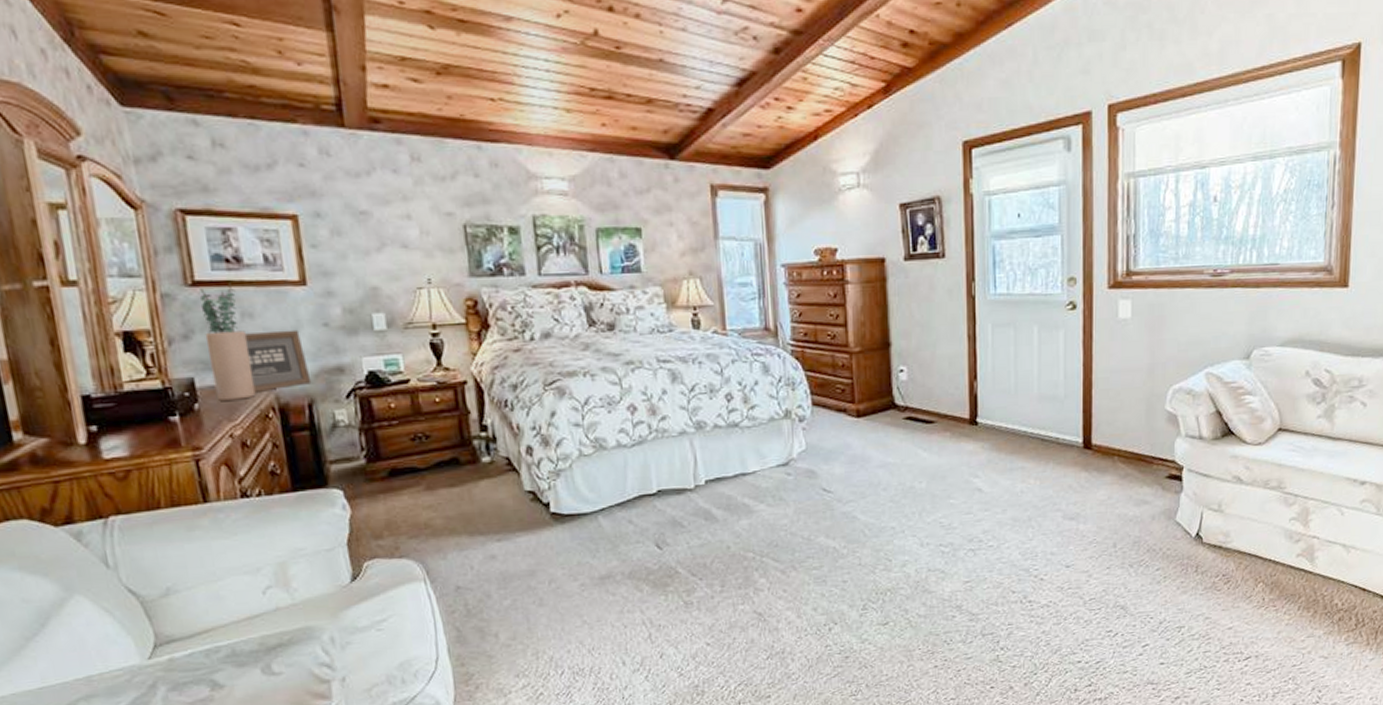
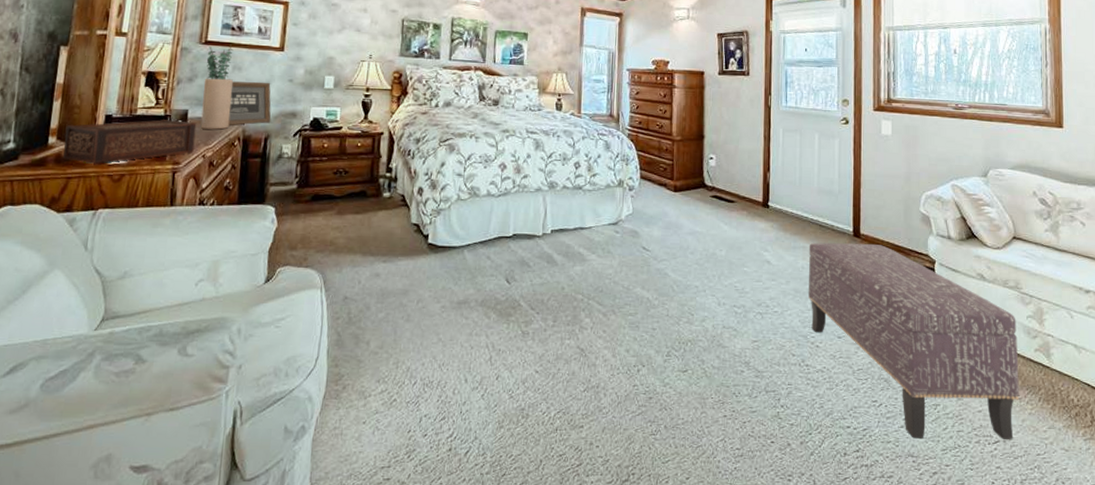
decorative box: none [30,393,217,462] -> present [63,119,197,165]
ottoman: none [1028,454,1277,665] -> present [808,242,1019,439]

